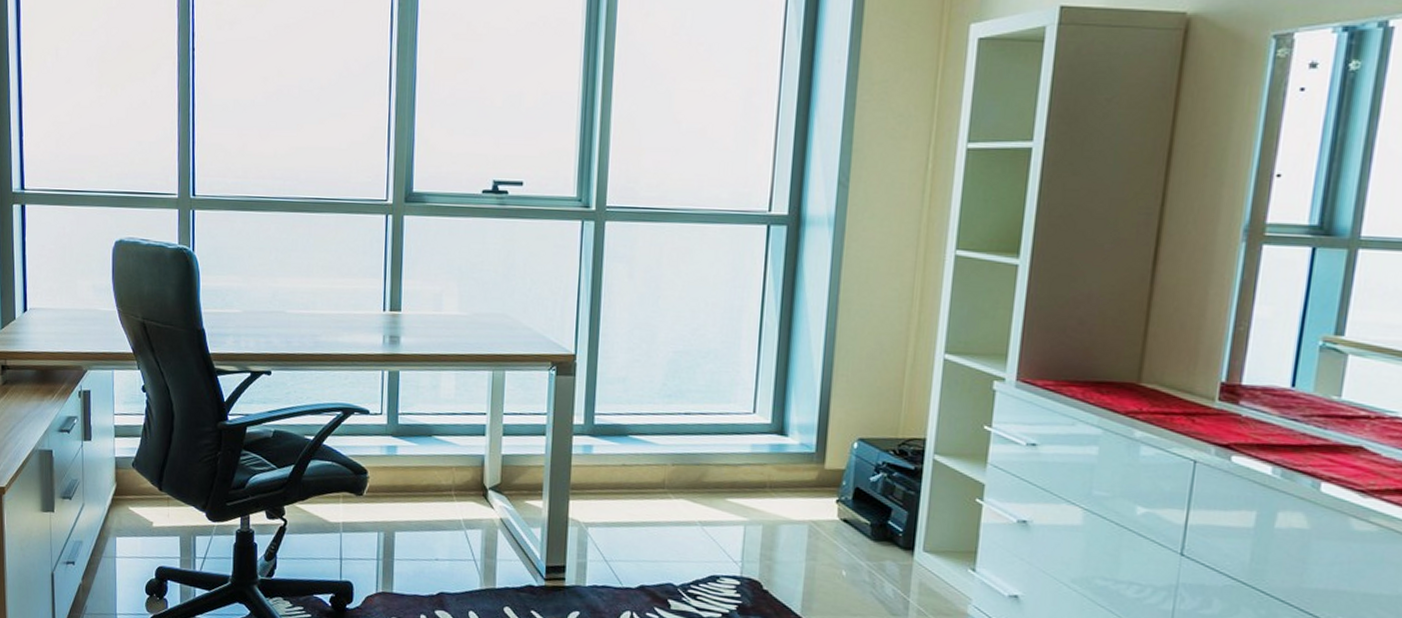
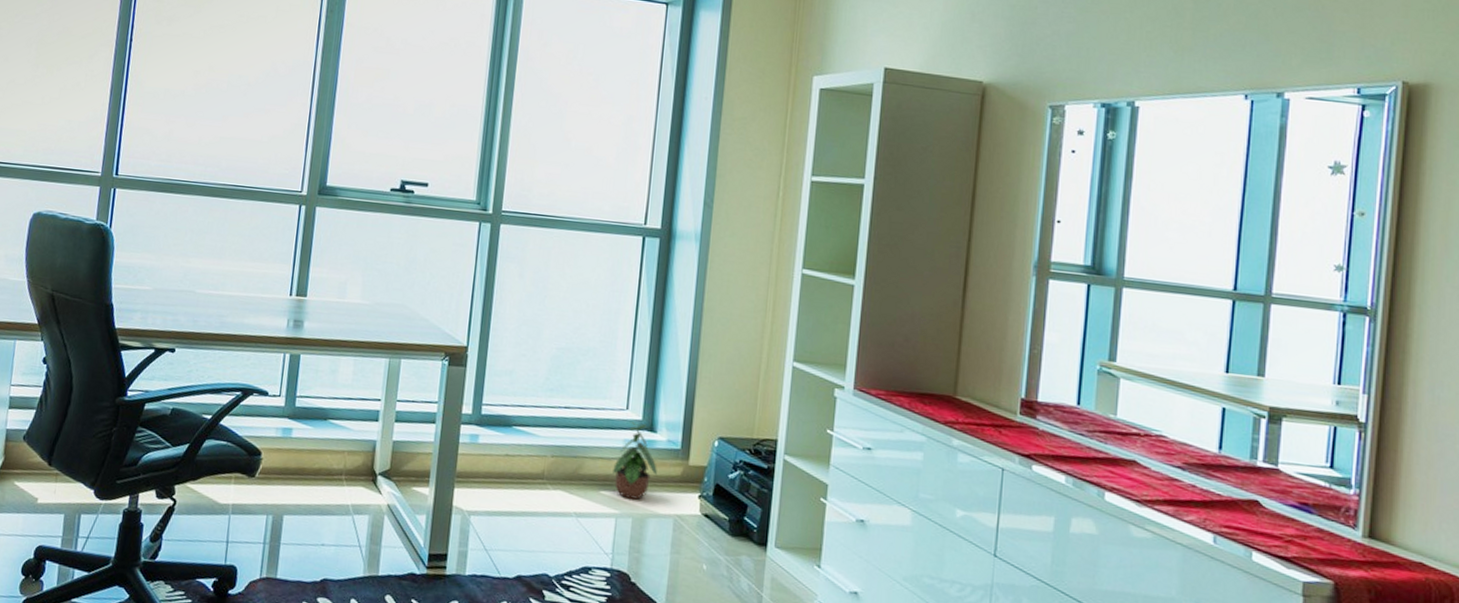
potted plant: none [740,424,789,506] -> present [613,420,657,500]

